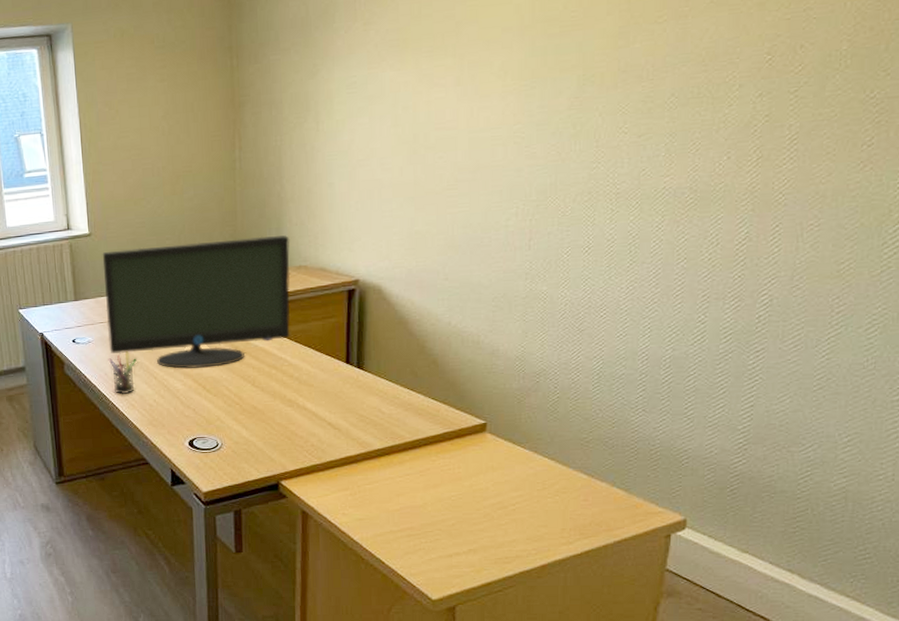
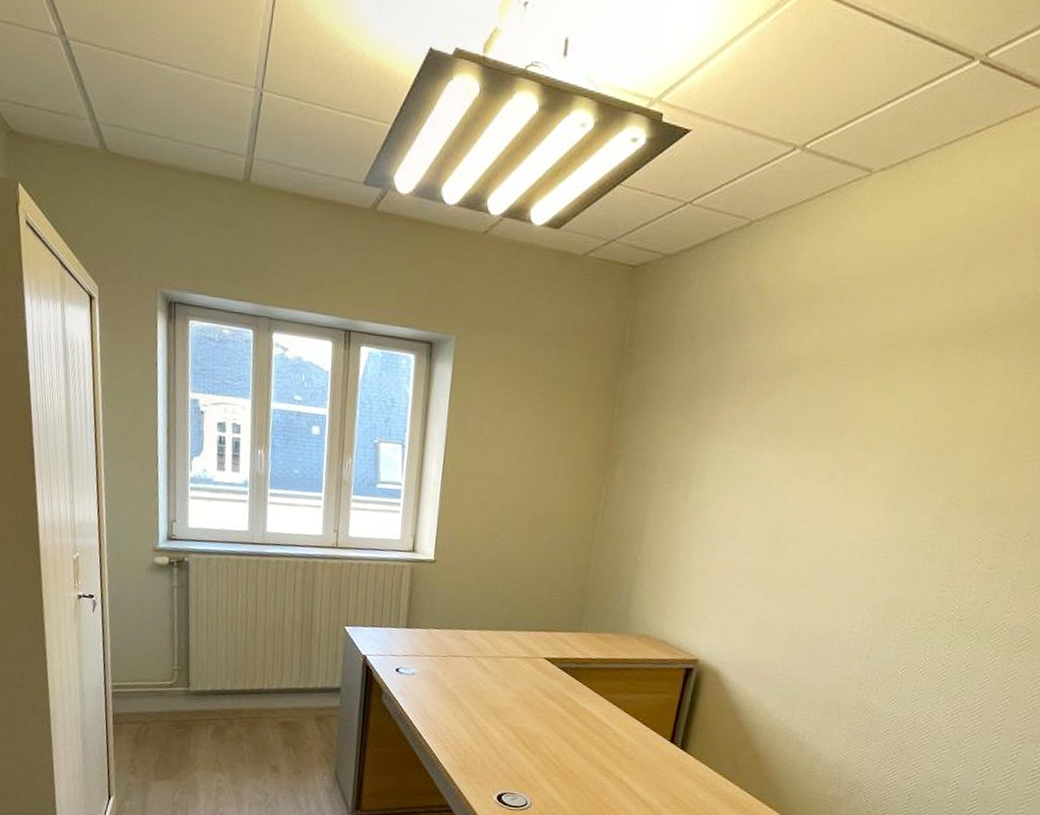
monitor: present [102,235,291,369] -> none [433,582,639,723]
pen holder: present [108,351,137,395] -> none [429,691,460,735]

